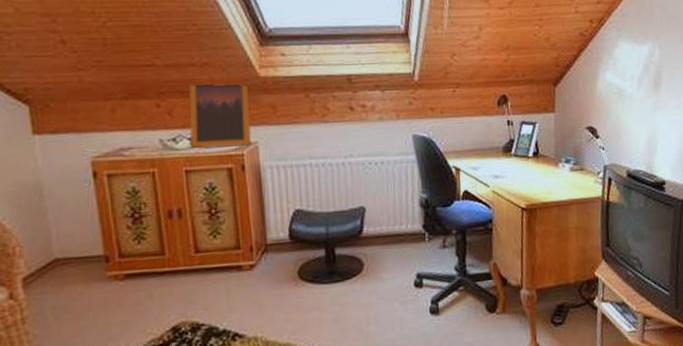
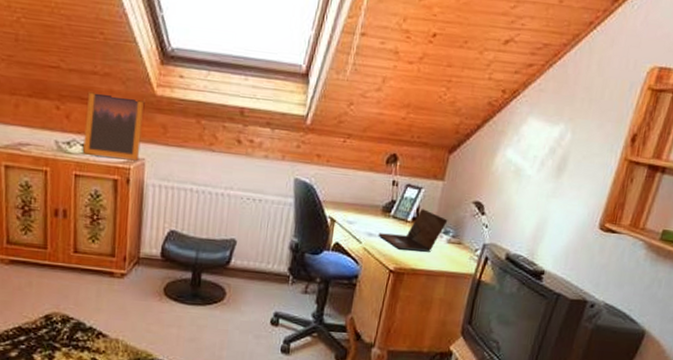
laptop: none [504,143,567,186] -> present [378,209,448,252]

